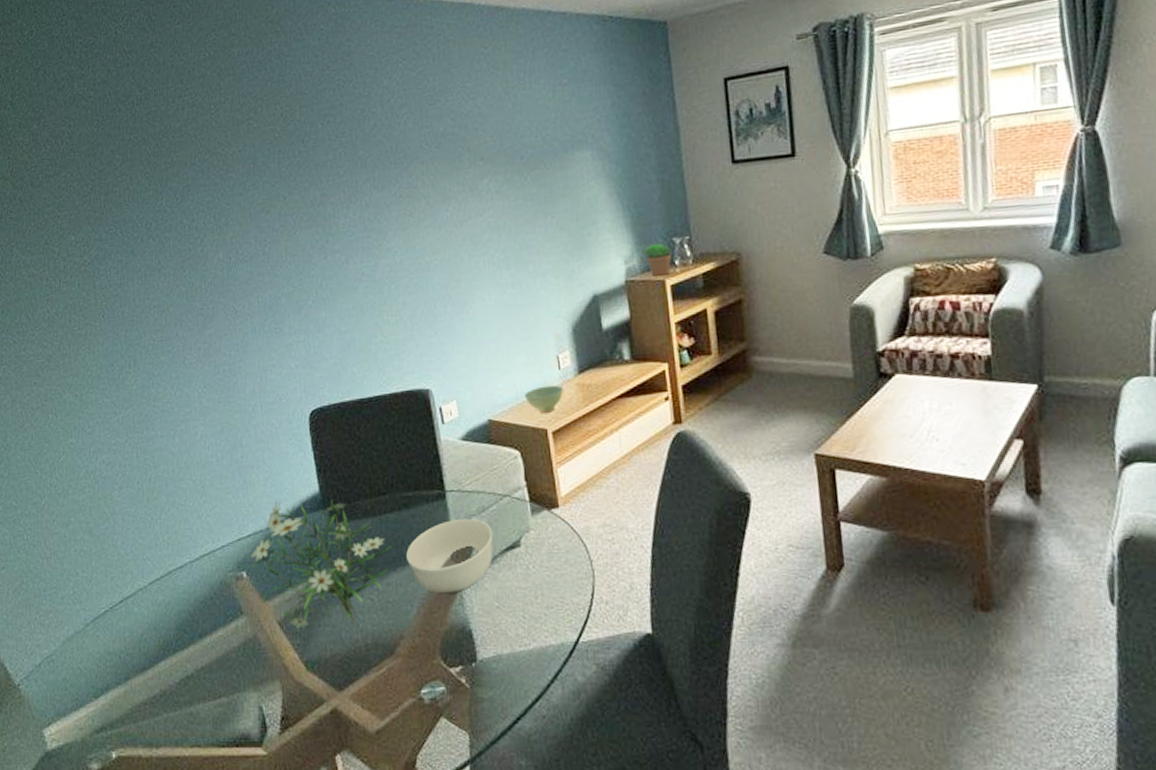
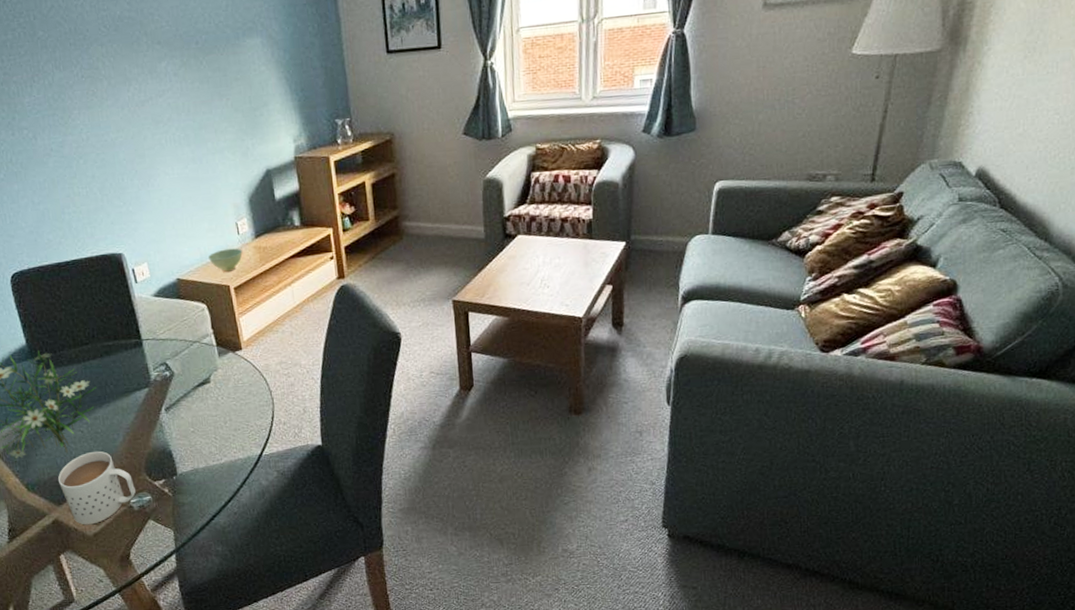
mug: none [340,624,429,719] -> present [57,450,137,525]
bowl: present [406,518,494,594] -> none [110,361,187,424]
succulent plant: present [641,242,673,276] -> none [308,123,336,153]

